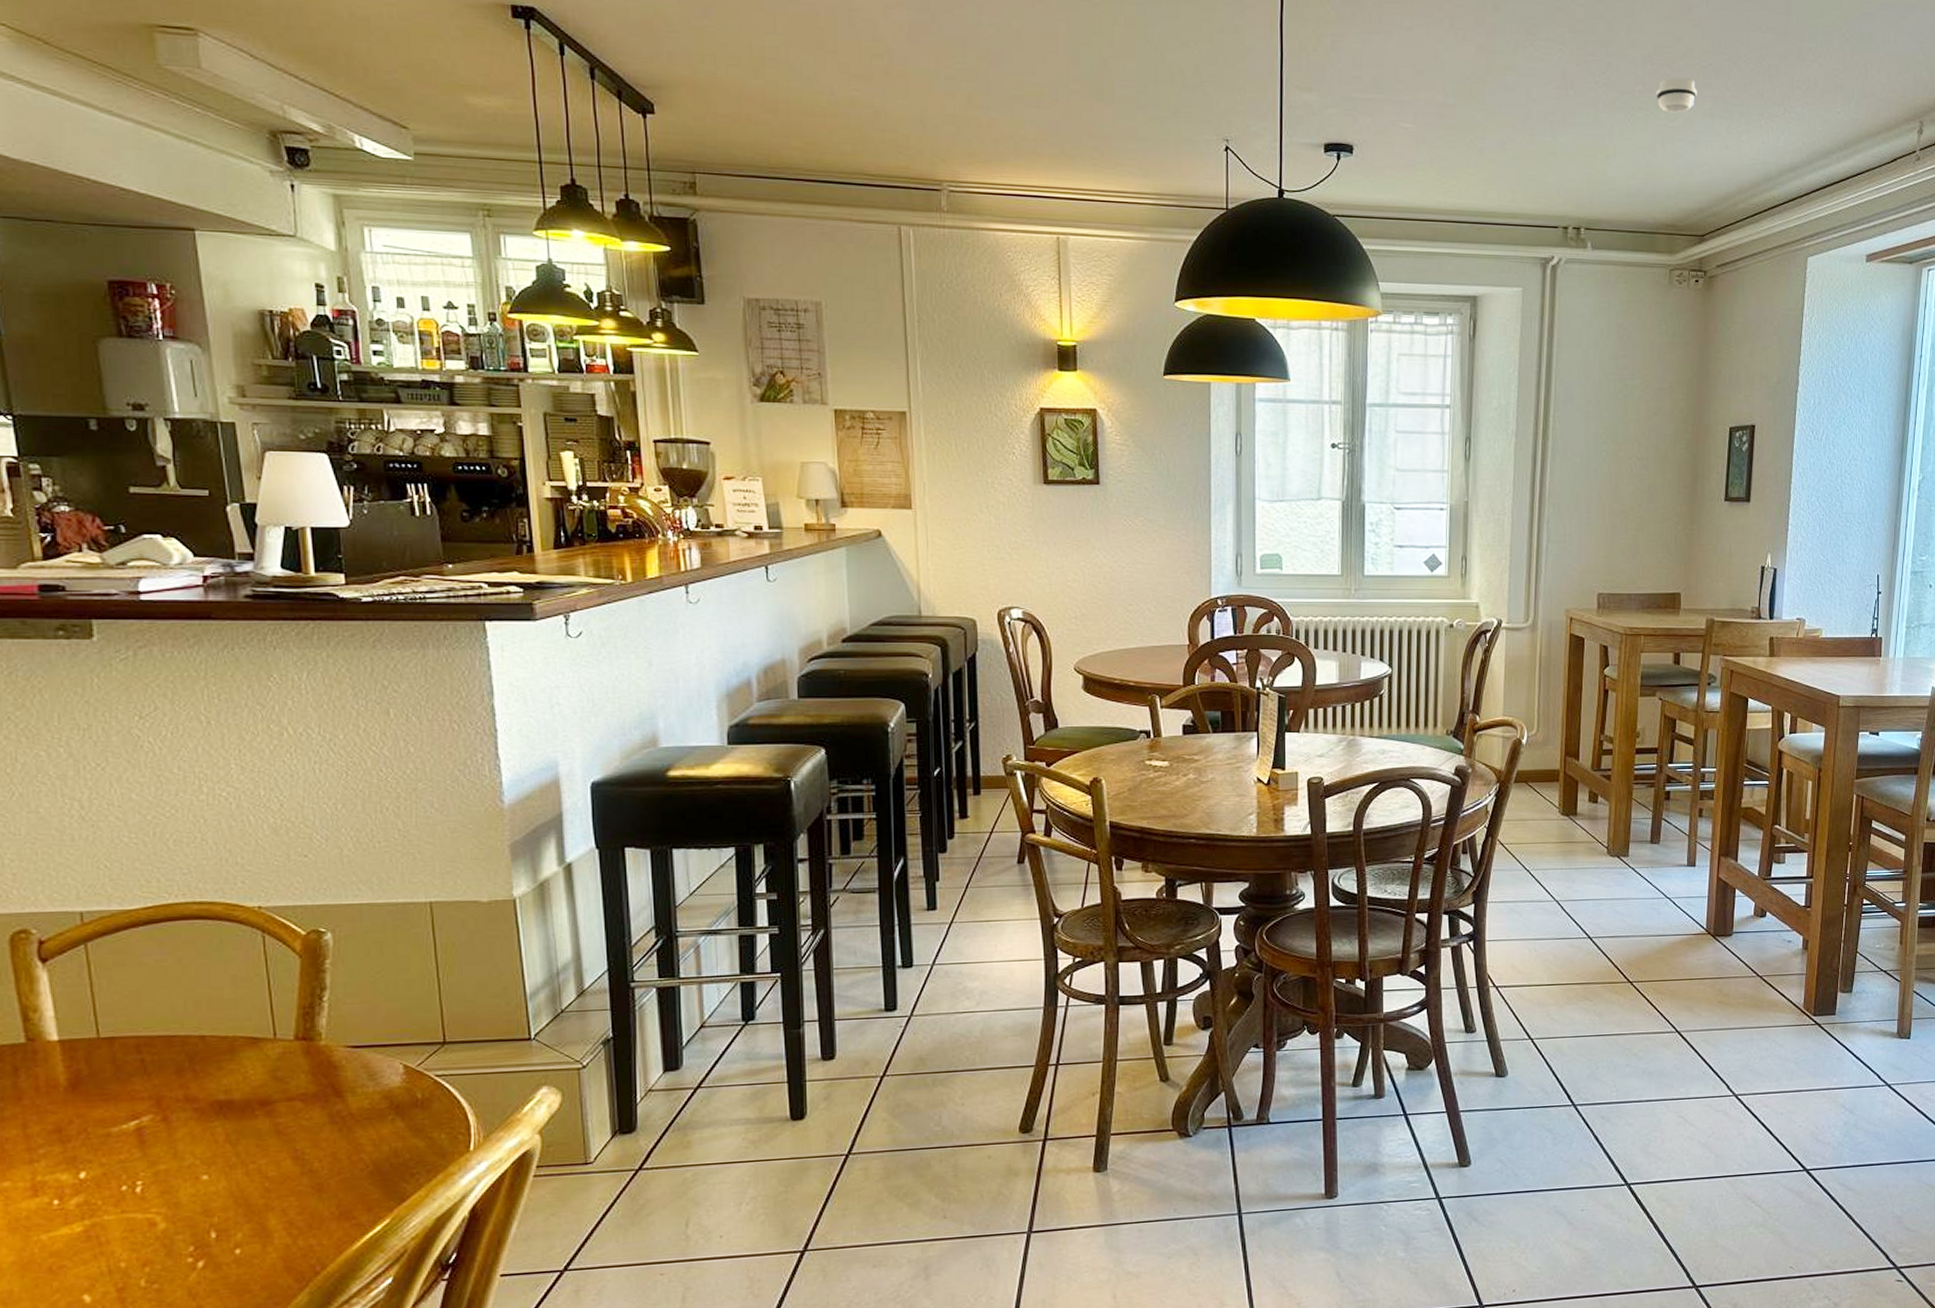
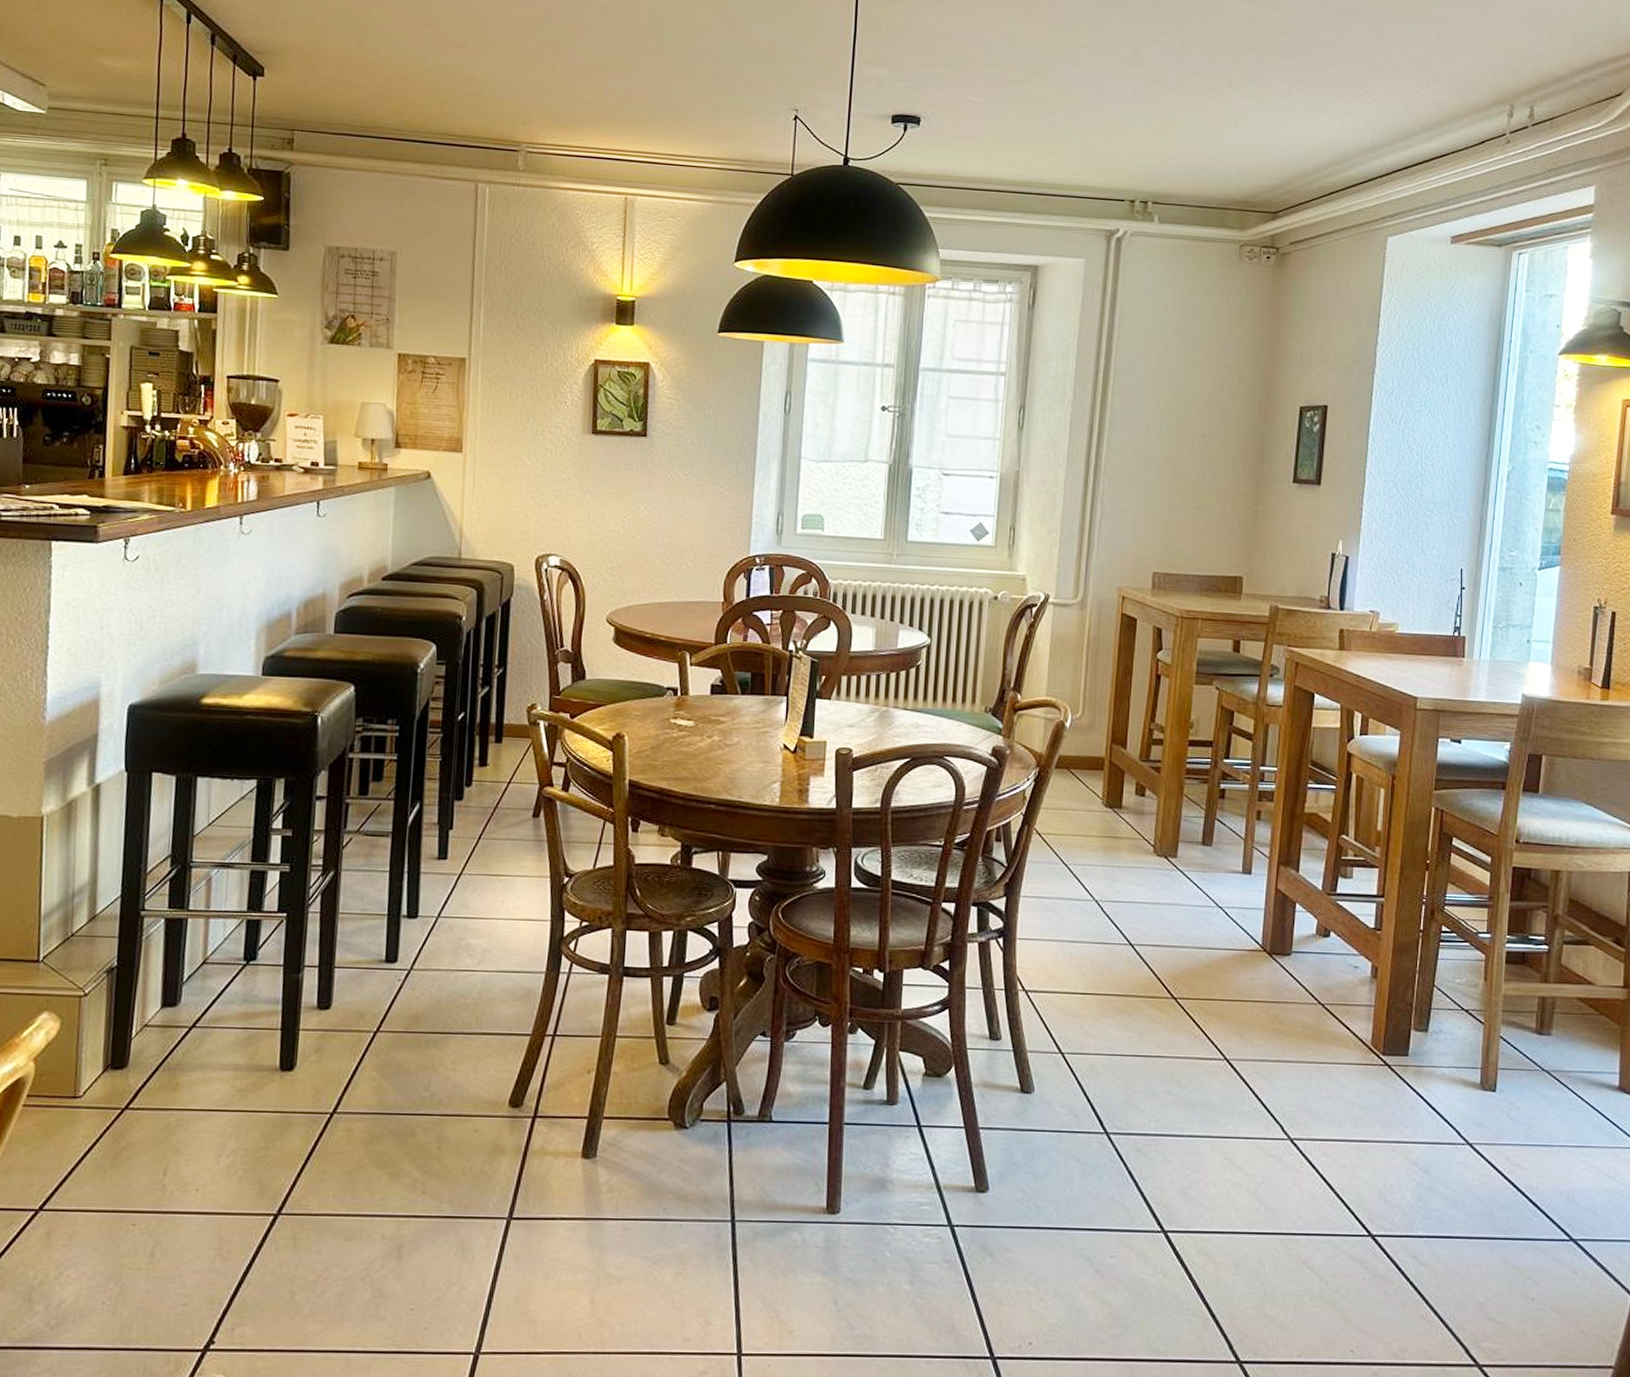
smoke detector: present [1656,77,1698,113] -> none [1230,58,1274,92]

